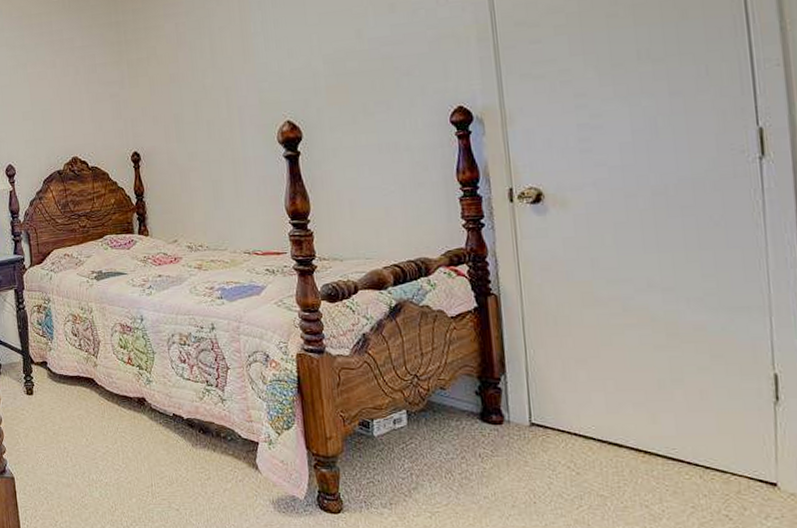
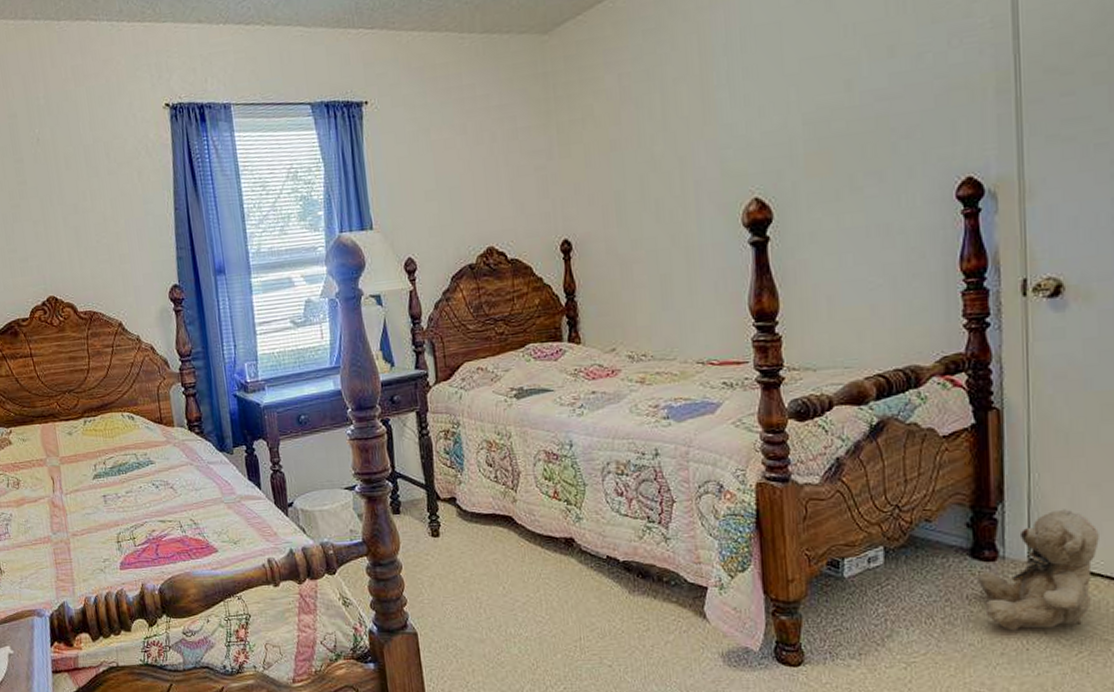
teddy bear: none [487,380,590,486] -> present [976,509,1099,631]

